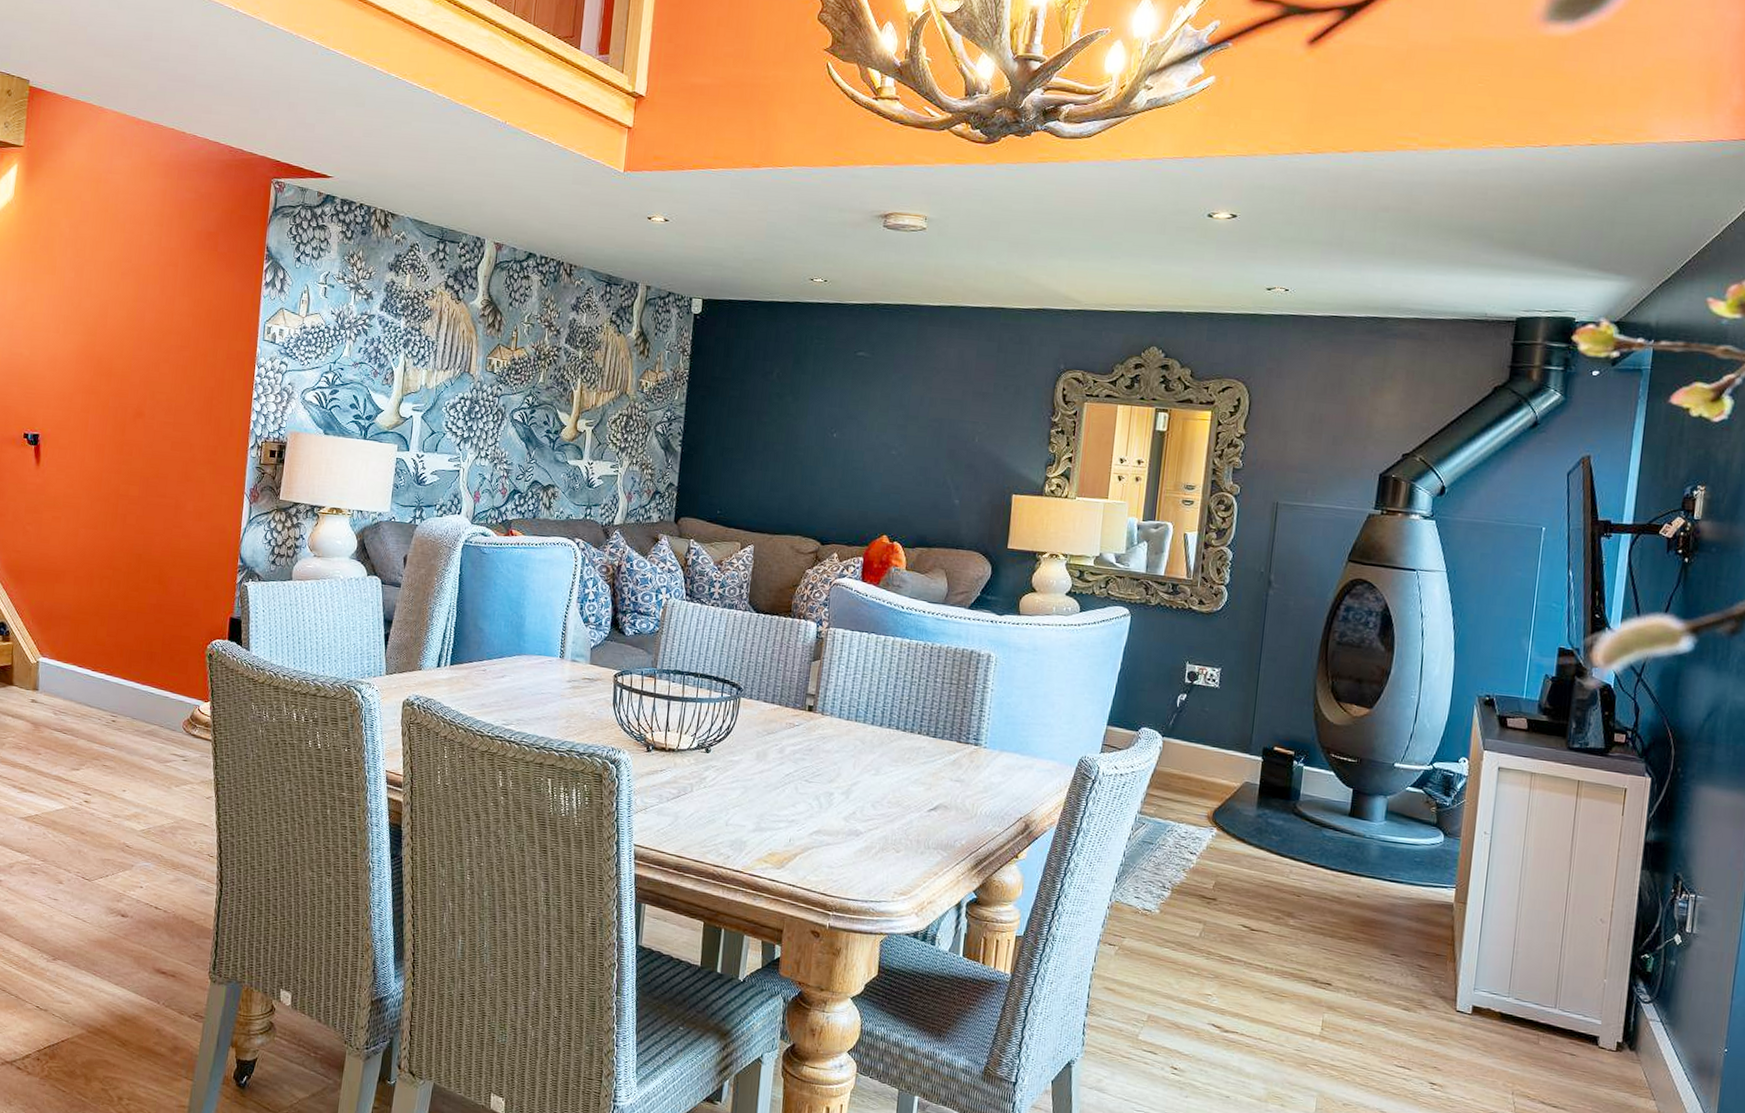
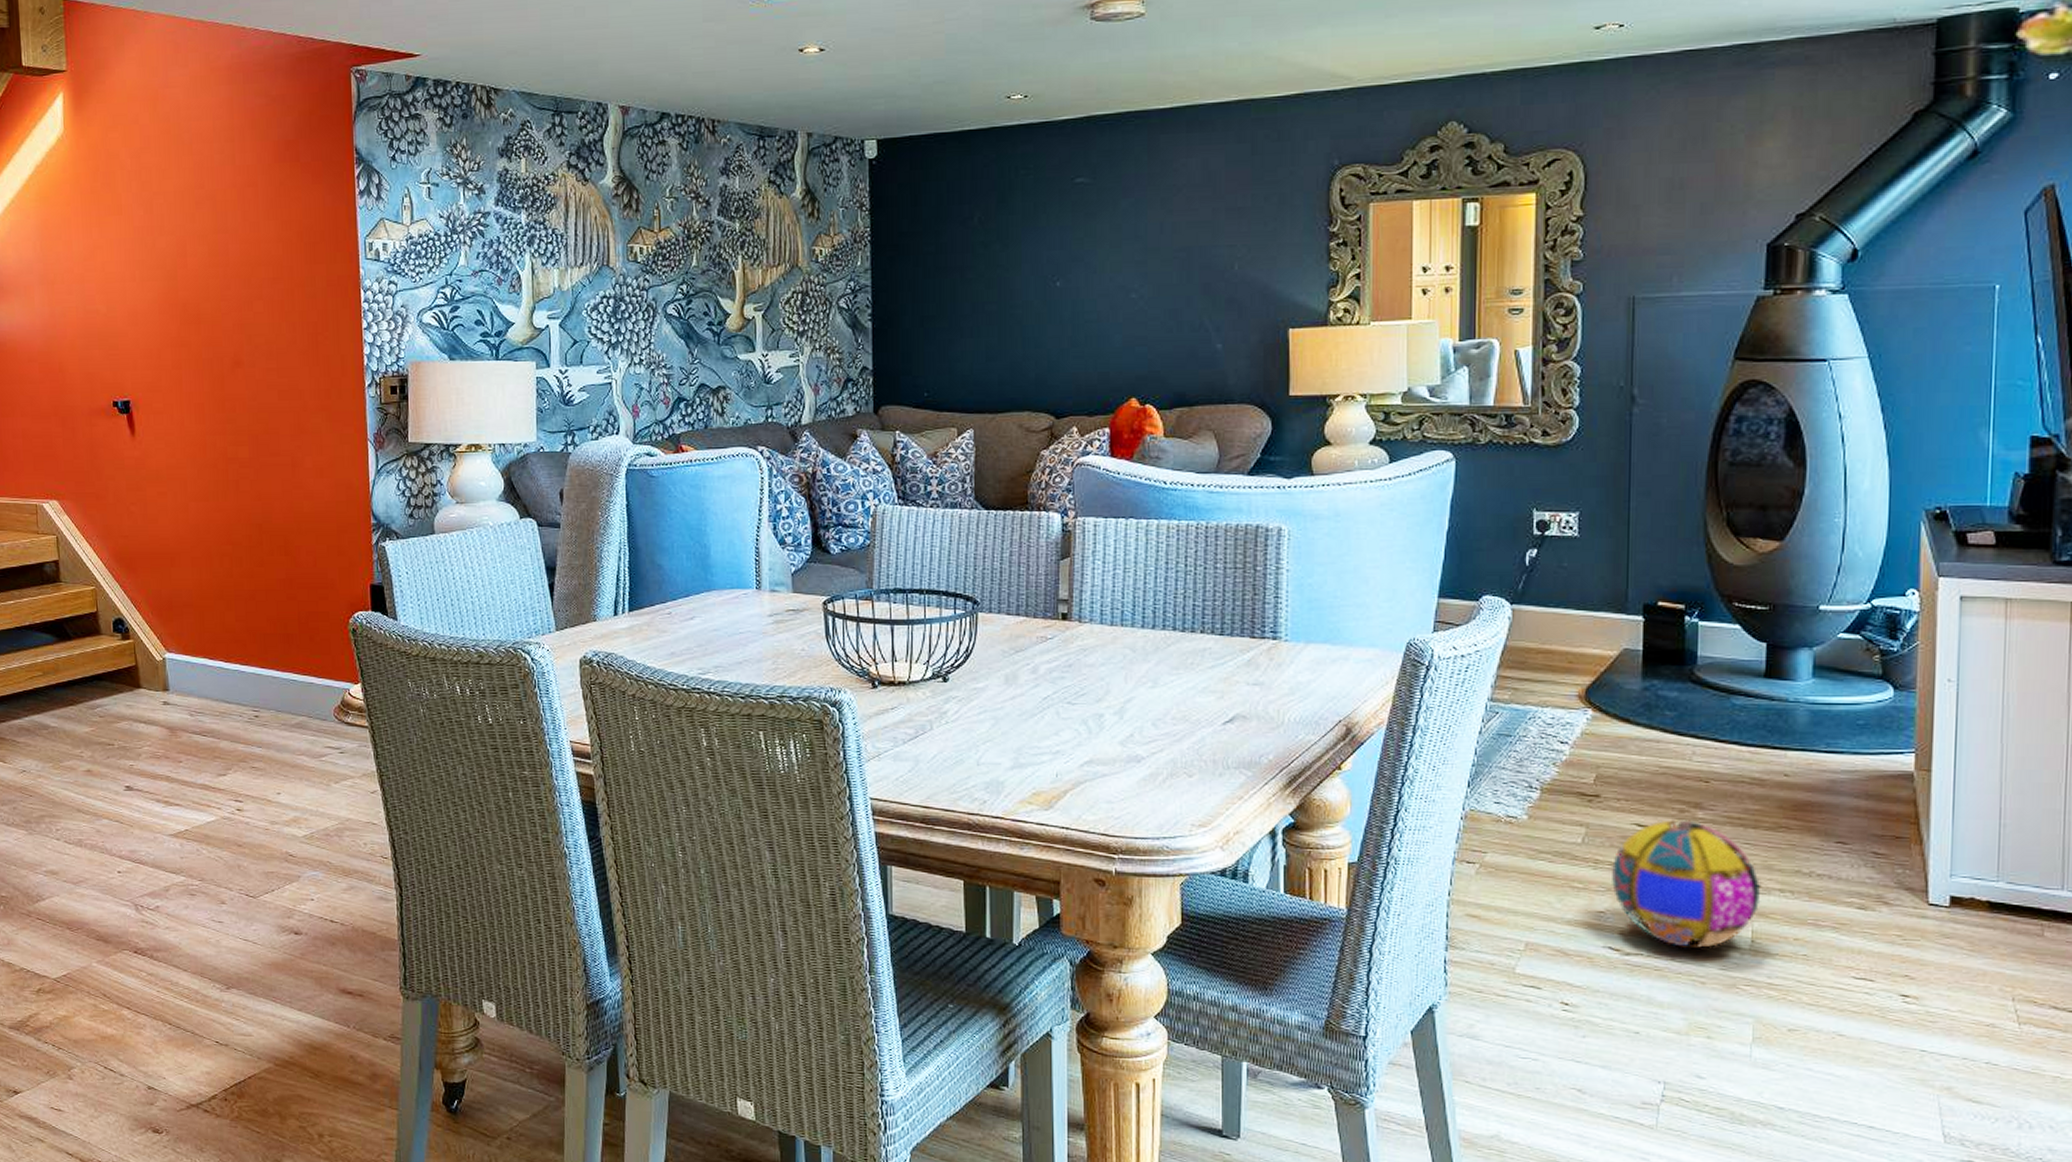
ball: none [1218,924,1332,1032] -> present [1610,819,1761,948]

